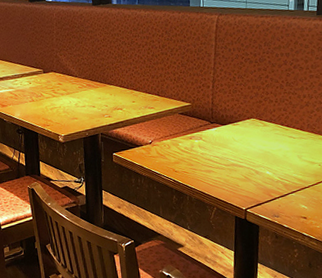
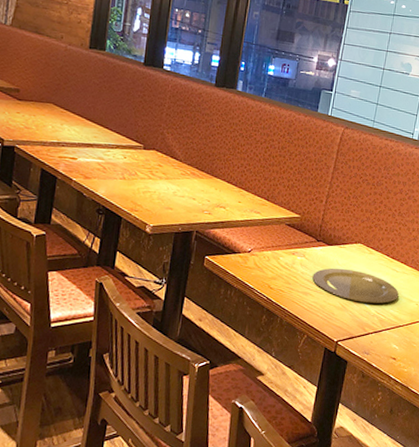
plate: none [212,143,300,172] -> present [312,268,399,304]

